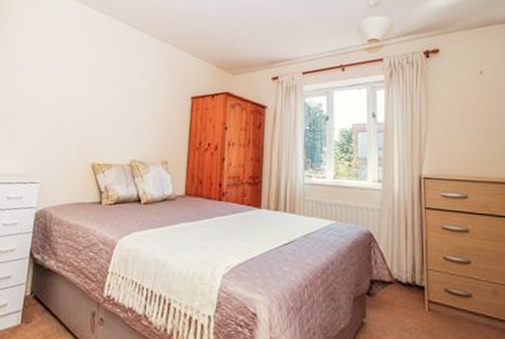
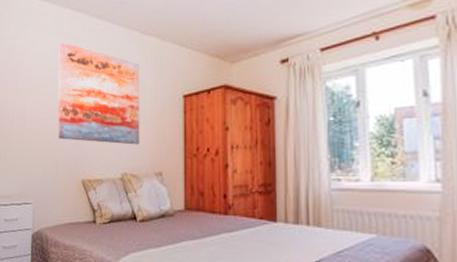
wall art: none [72,37,156,136] -> present [58,42,140,145]

